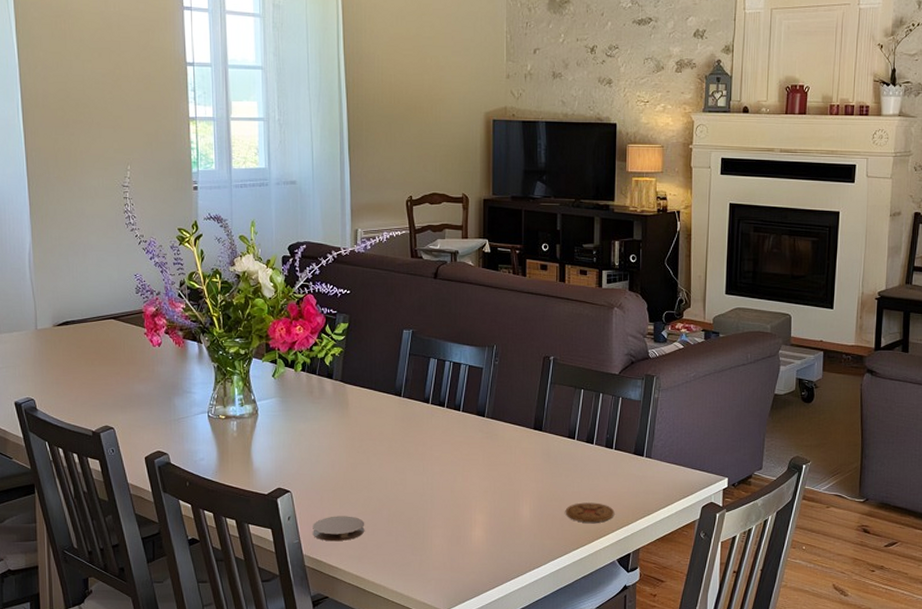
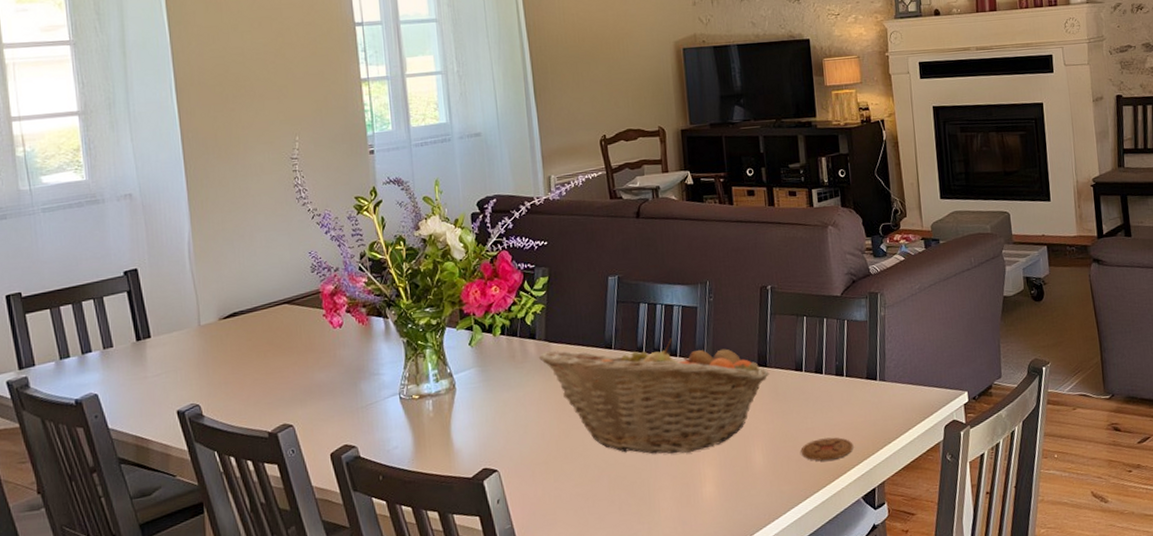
coaster: present [313,516,365,542] -> none [525,489,584,522]
fruit basket: none [335,391,544,498] -> present [539,337,770,454]

